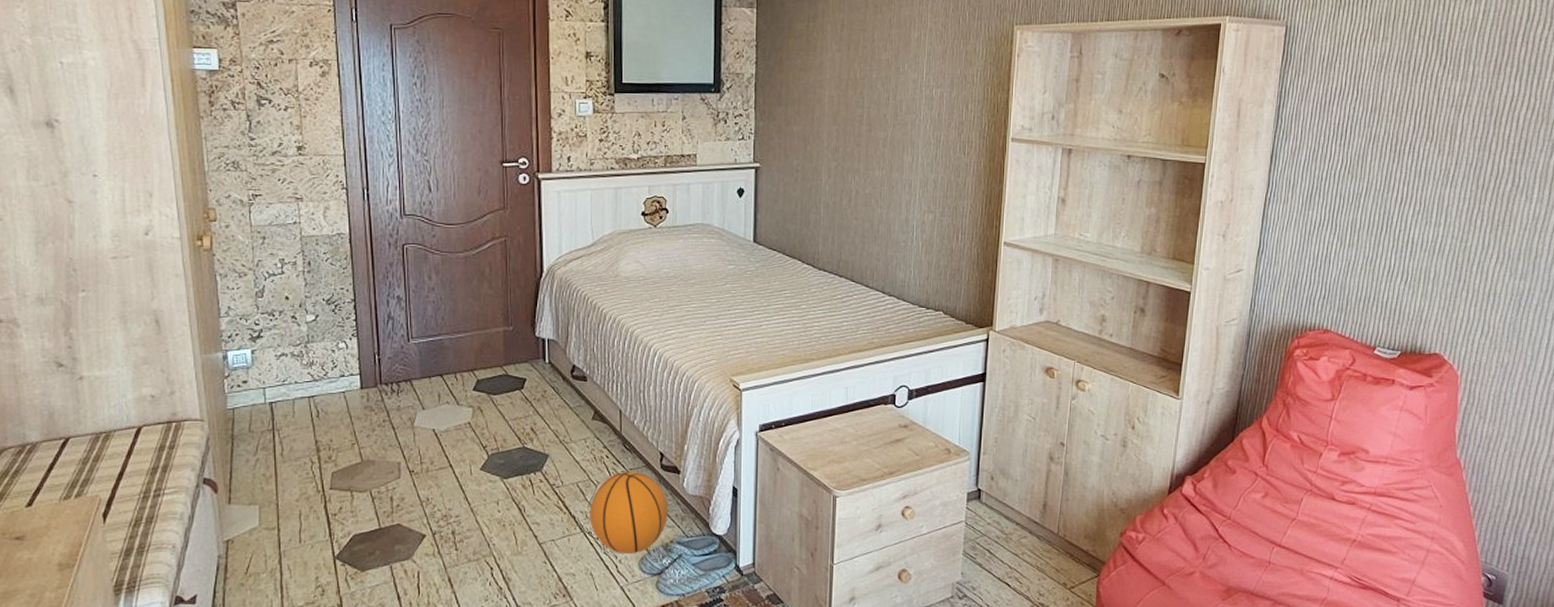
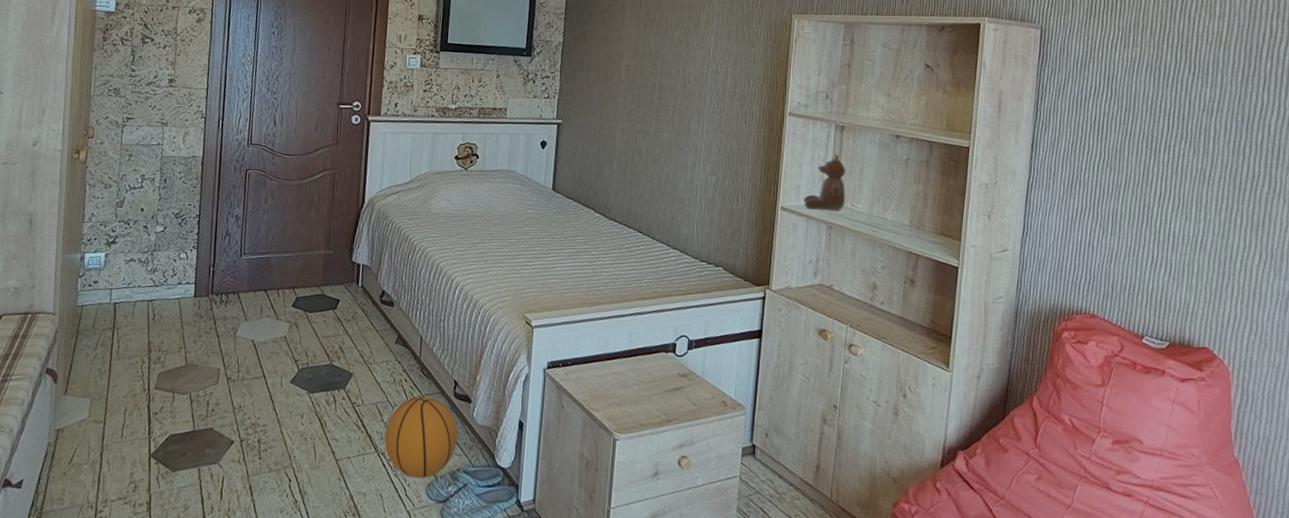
teddy bear: none [1029,179,1074,243] -> present [804,153,846,211]

